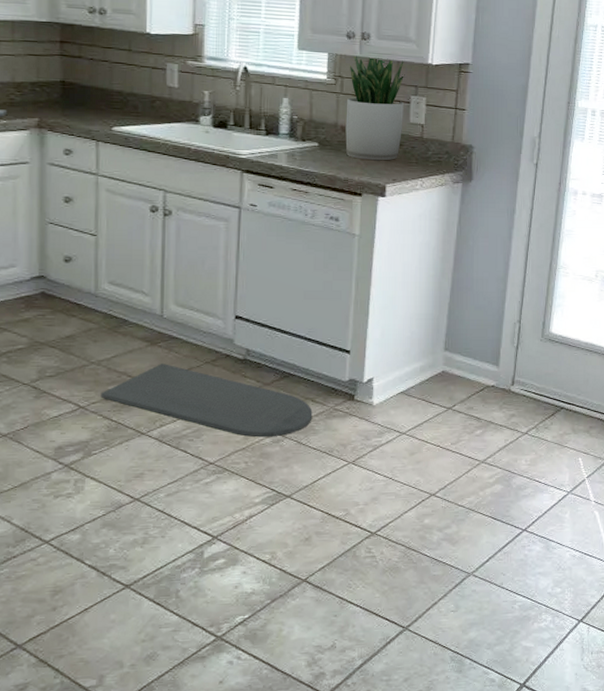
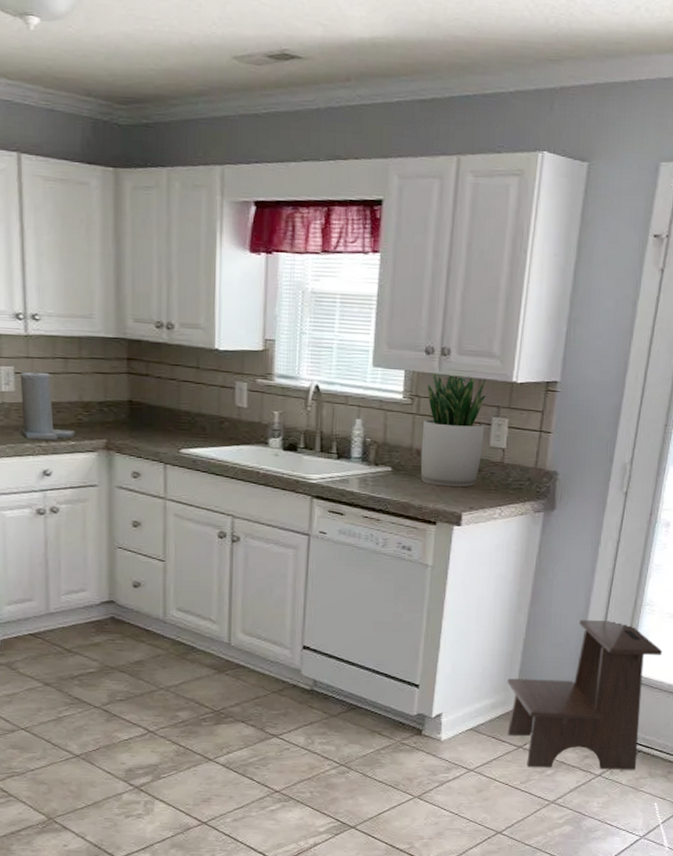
door mat: present [100,363,313,437] -> none [169,691,379,768]
step stool: none [435,283,578,429] -> present [507,620,663,770]

